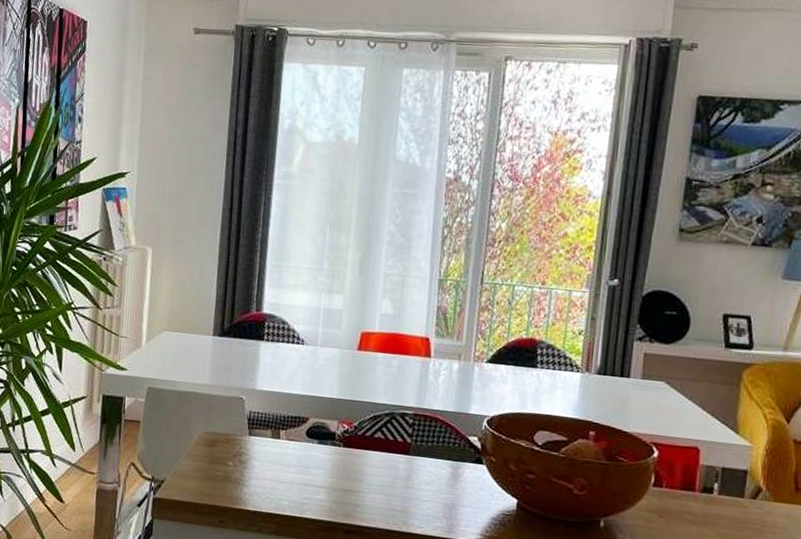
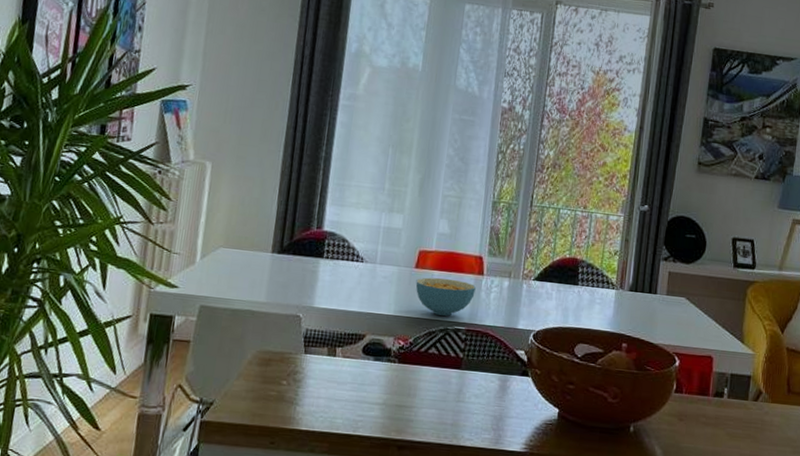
cereal bowl: none [358,360,423,400] -> present [415,277,476,316]

